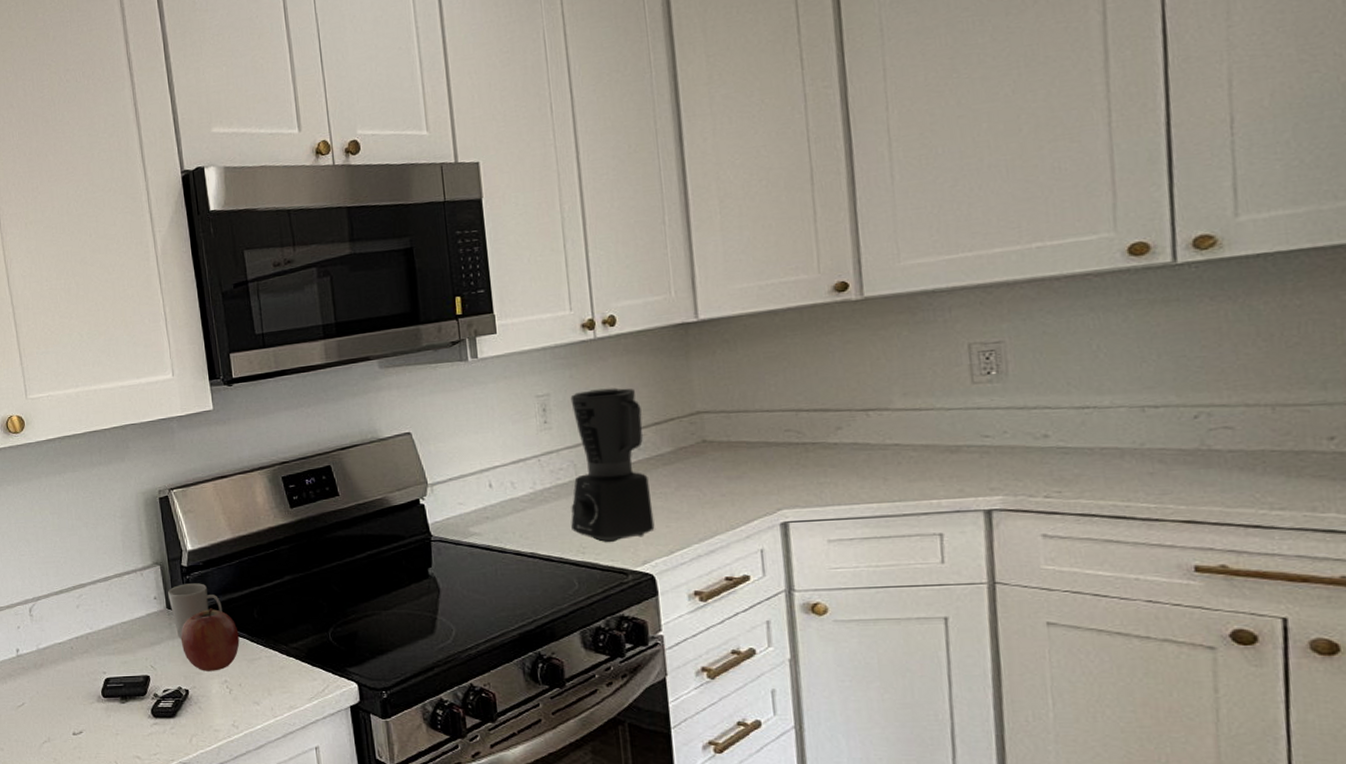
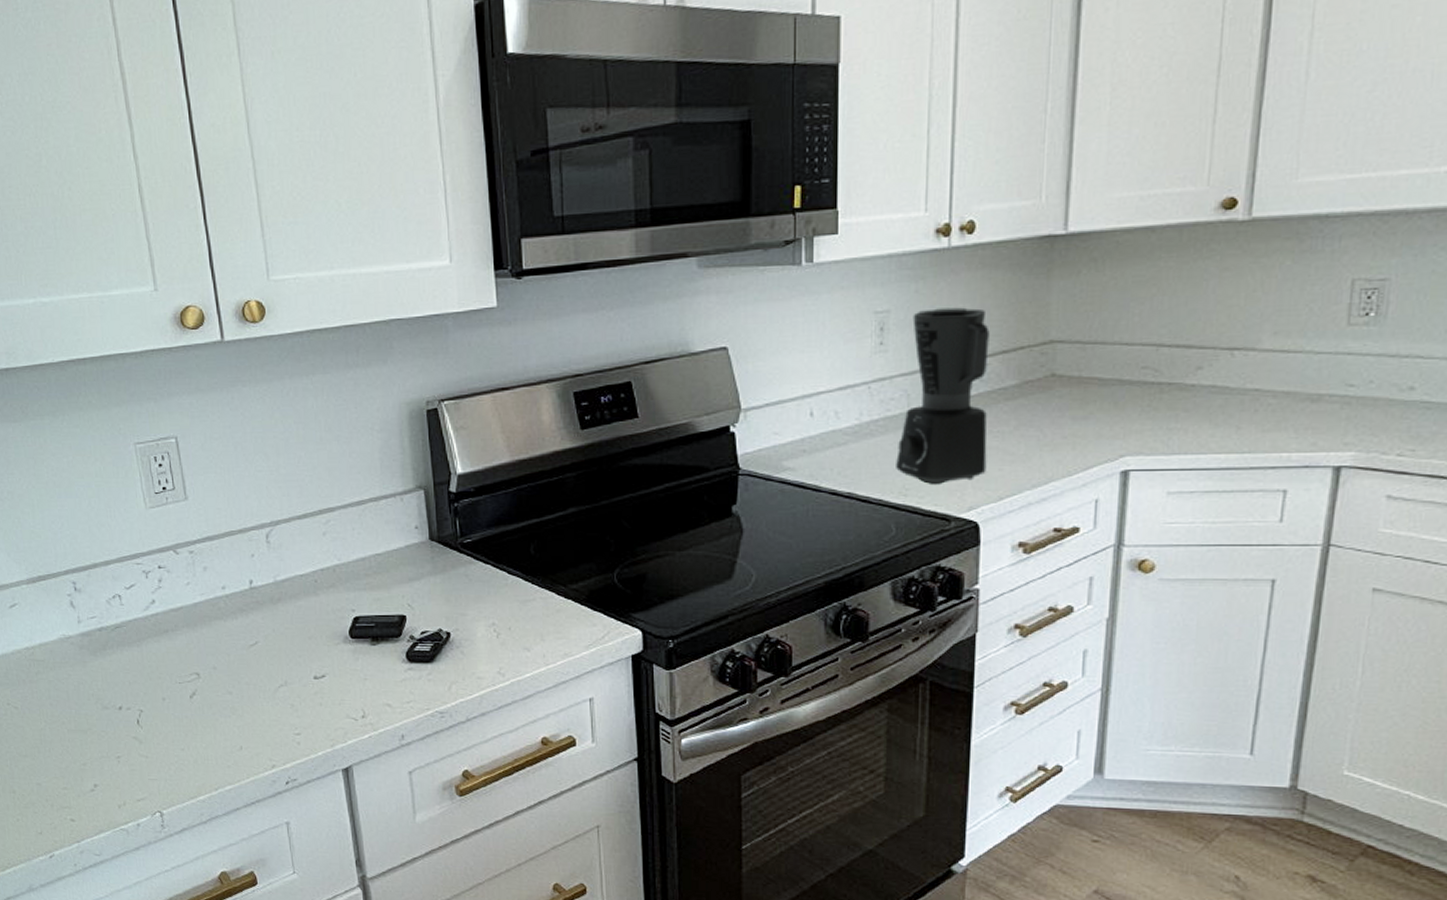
mug: present [168,583,222,639] -> none [432,512,494,575]
fruit: present [180,608,240,671] -> none [444,541,512,613]

